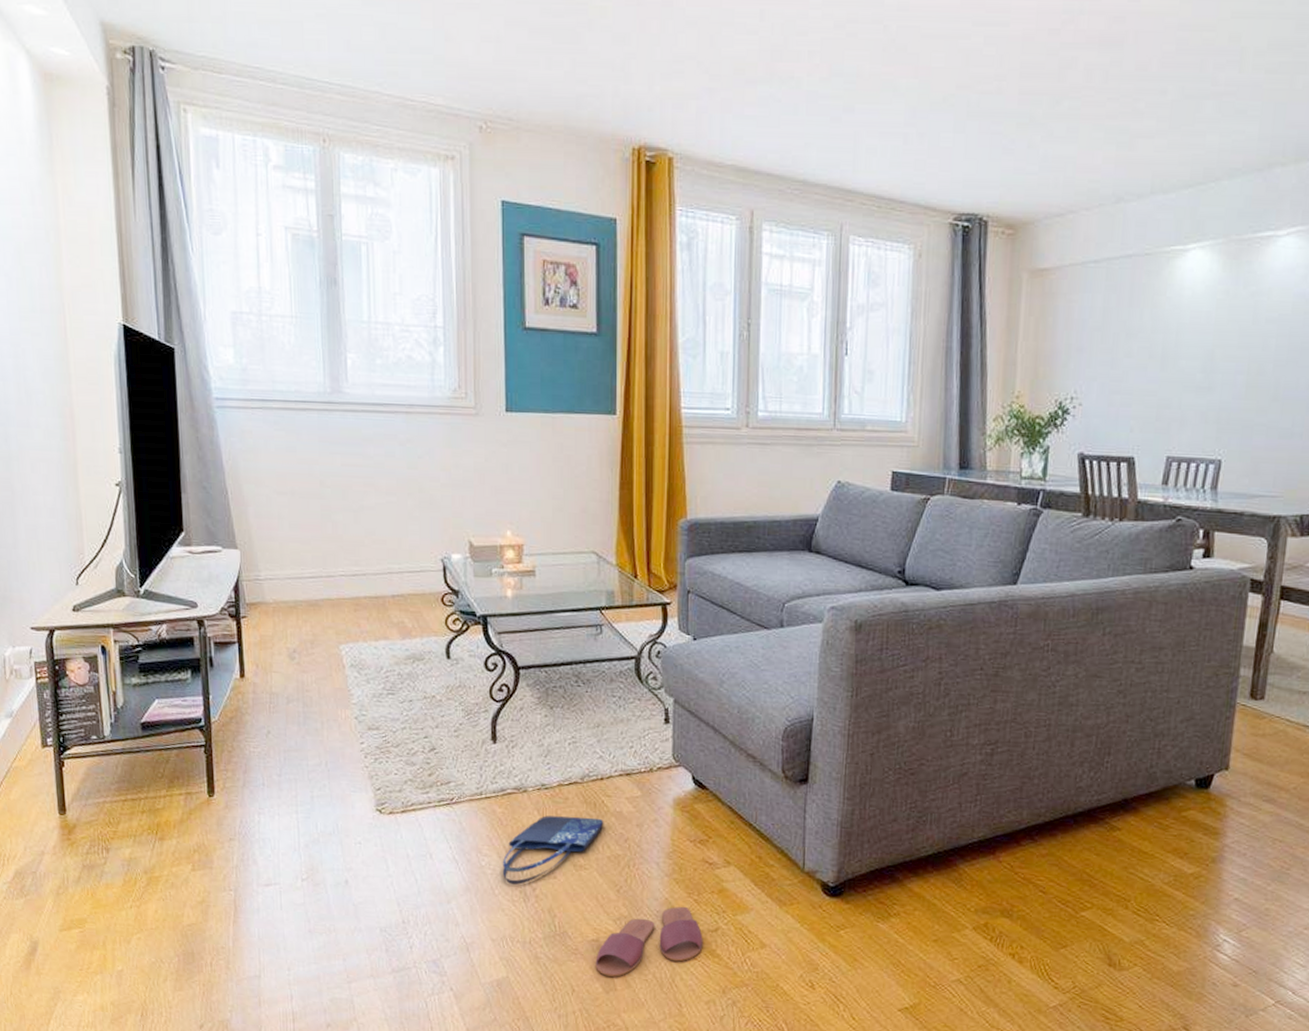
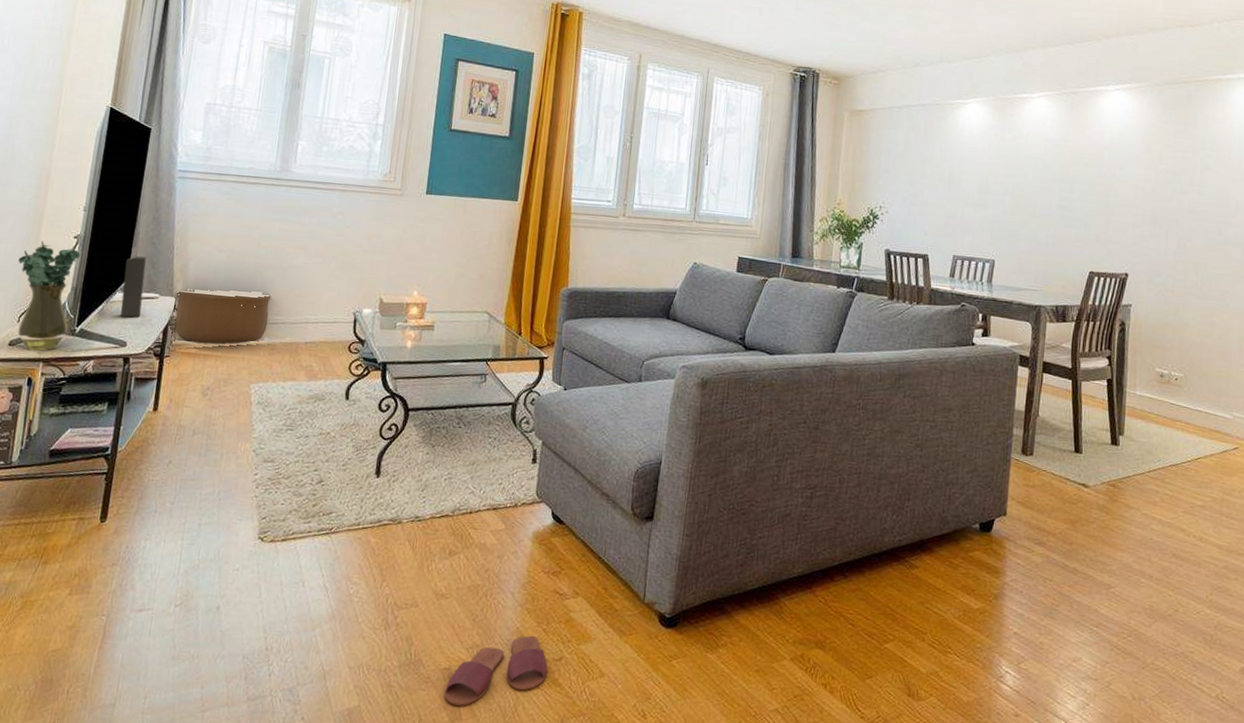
vase: none [61,490,131,616] -> present [17,240,80,351]
speaker: none [178,503,206,576] -> present [120,256,147,318]
basket: none [241,540,347,602] -> present [175,290,270,345]
shopping bag: present [503,815,604,886] -> none [368,546,469,614]

